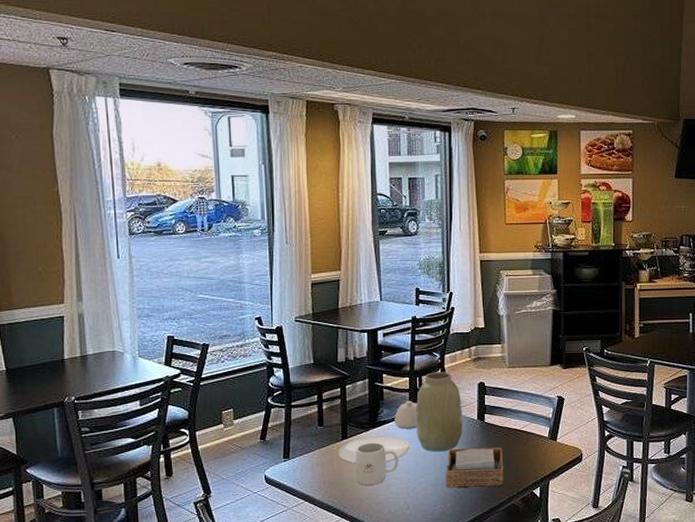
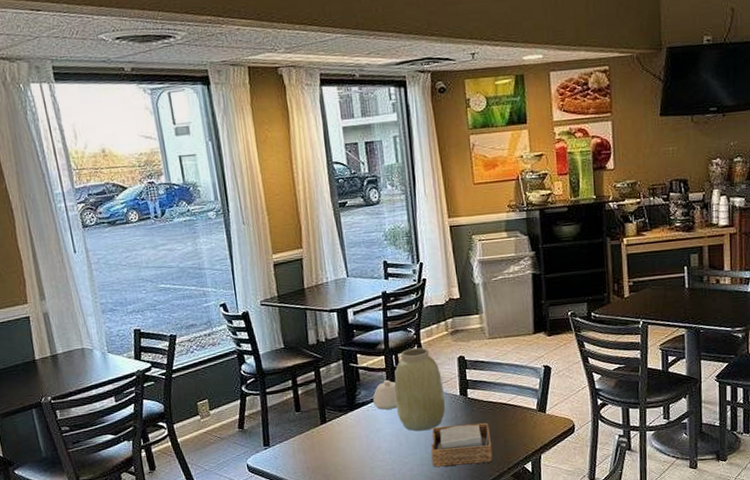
plate: present [338,435,410,464] -> none [318,417,392,448]
mug: present [355,442,399,485] -> none [336,425,382,469]

